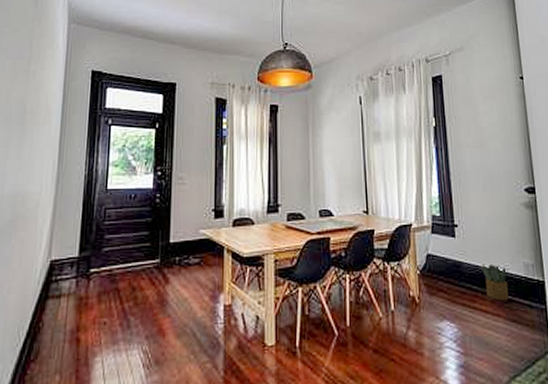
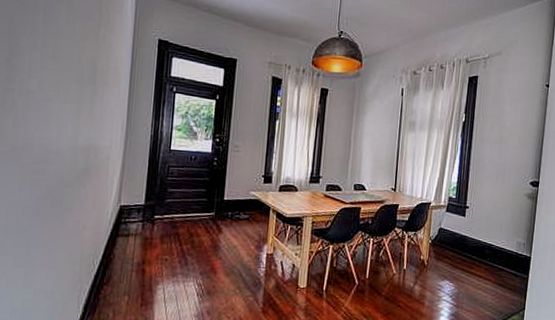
potted plant: present [481,264,510,301] -> none [482,239,504,270]

